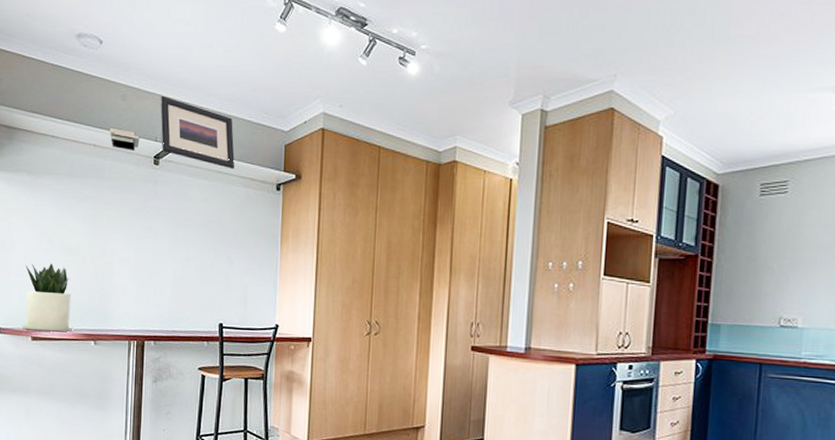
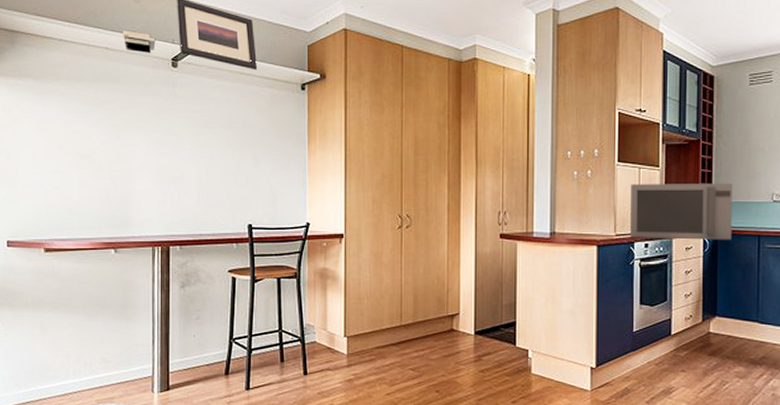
planter: present [21,263,74,332] -> none [31,171,91,242]
microwave: none [613,299,733,367] -> present [630,183,733,240]

